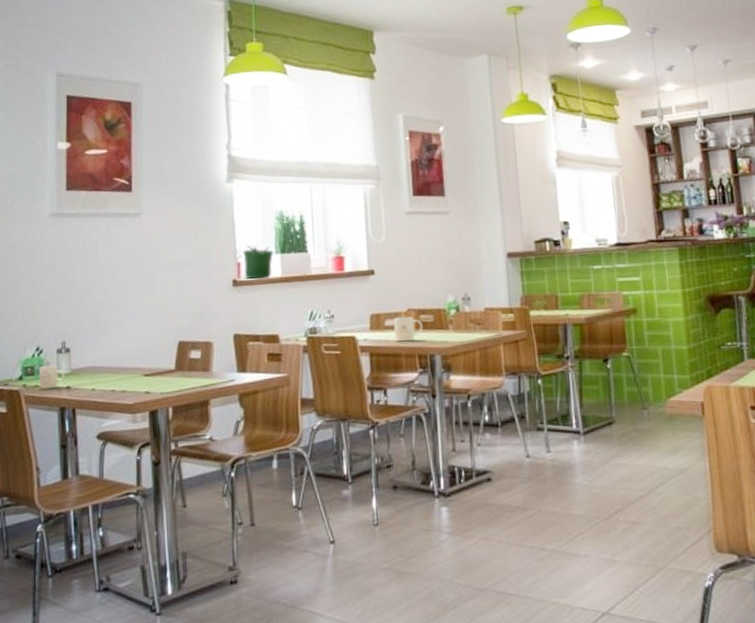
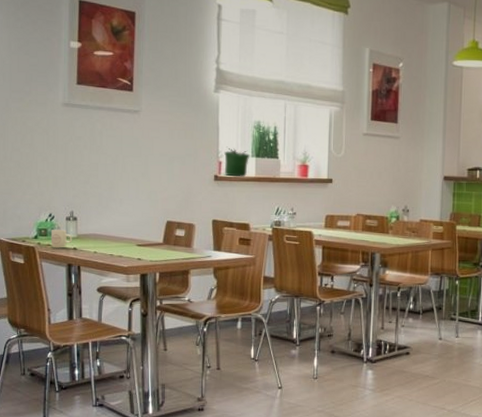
mug: present [393,316,424,342] -> none [343,219,368,240]

